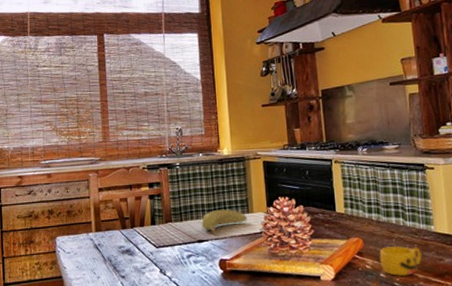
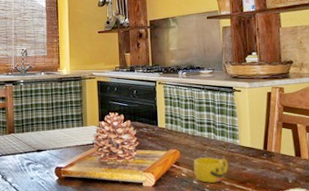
banana: present [201,209,247,233] -> none [41,122,81,143]

